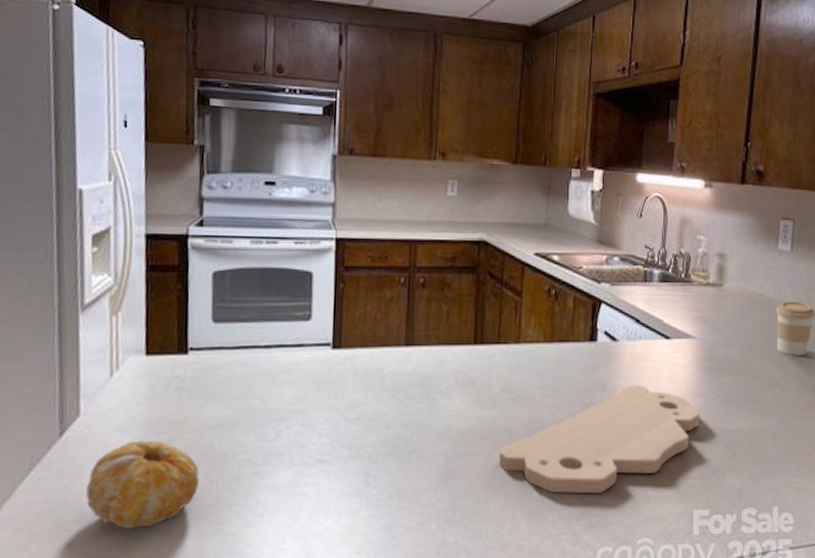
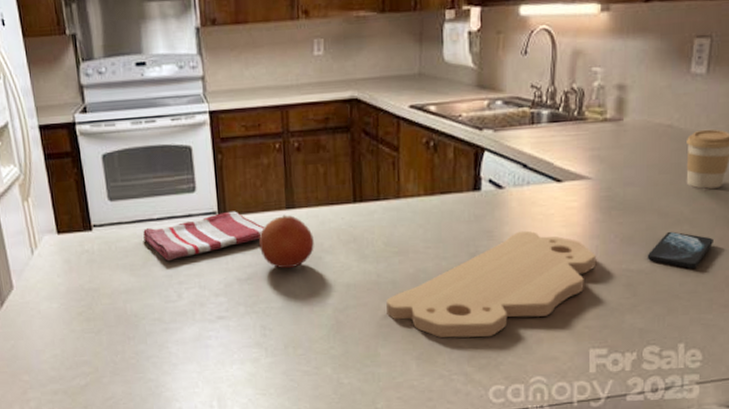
fruit: present [86,440,199,528] -> none [29,306,119,378]
dish towel: none [246,344,381,393] -> present [143,211,265,260]
fruit: none [373,351,431,410] -> present [259,214,314,269]
smartphone: none [744,394,800,431] -> present [647,231,713,268]

